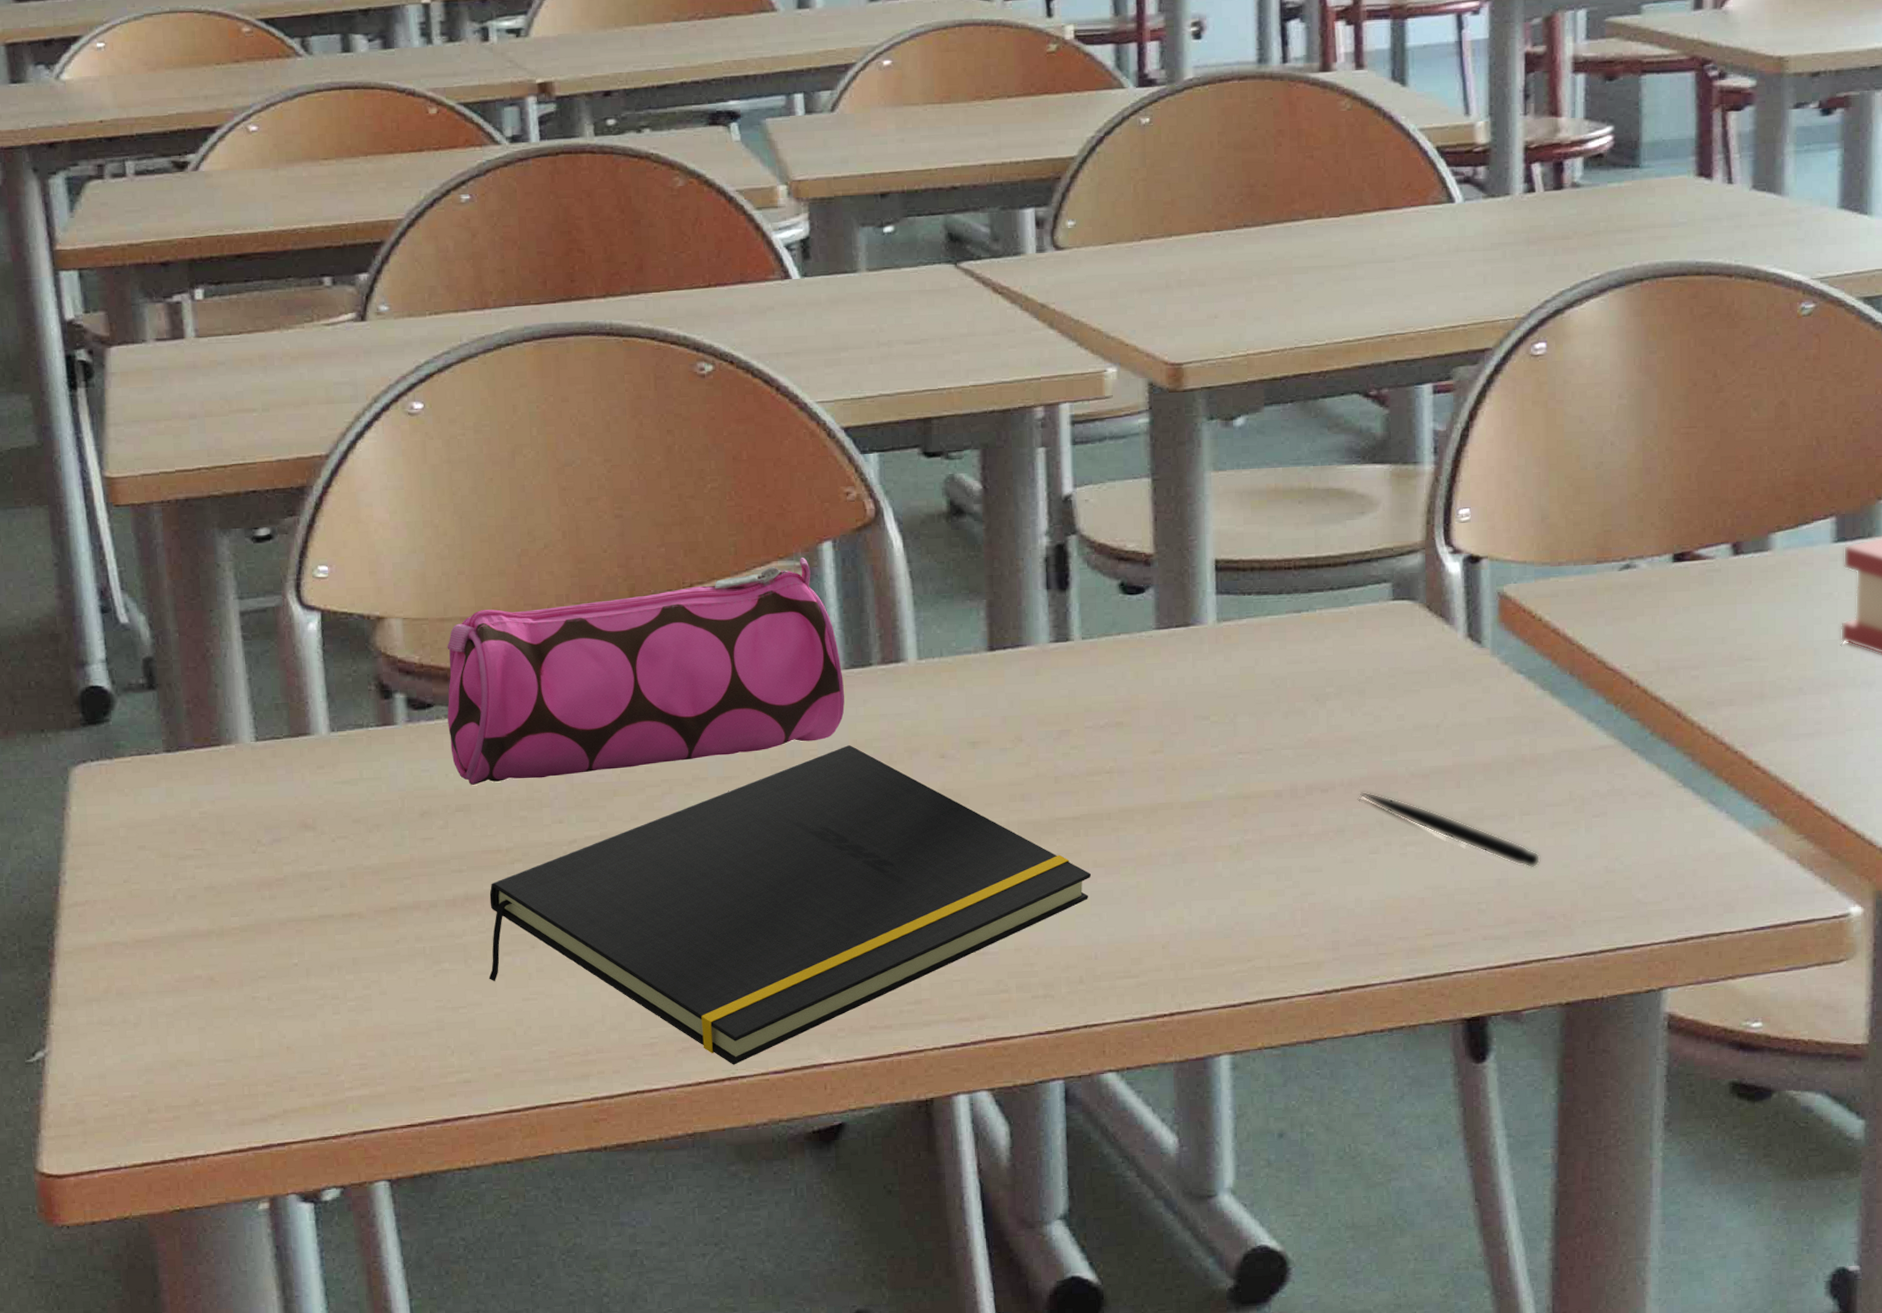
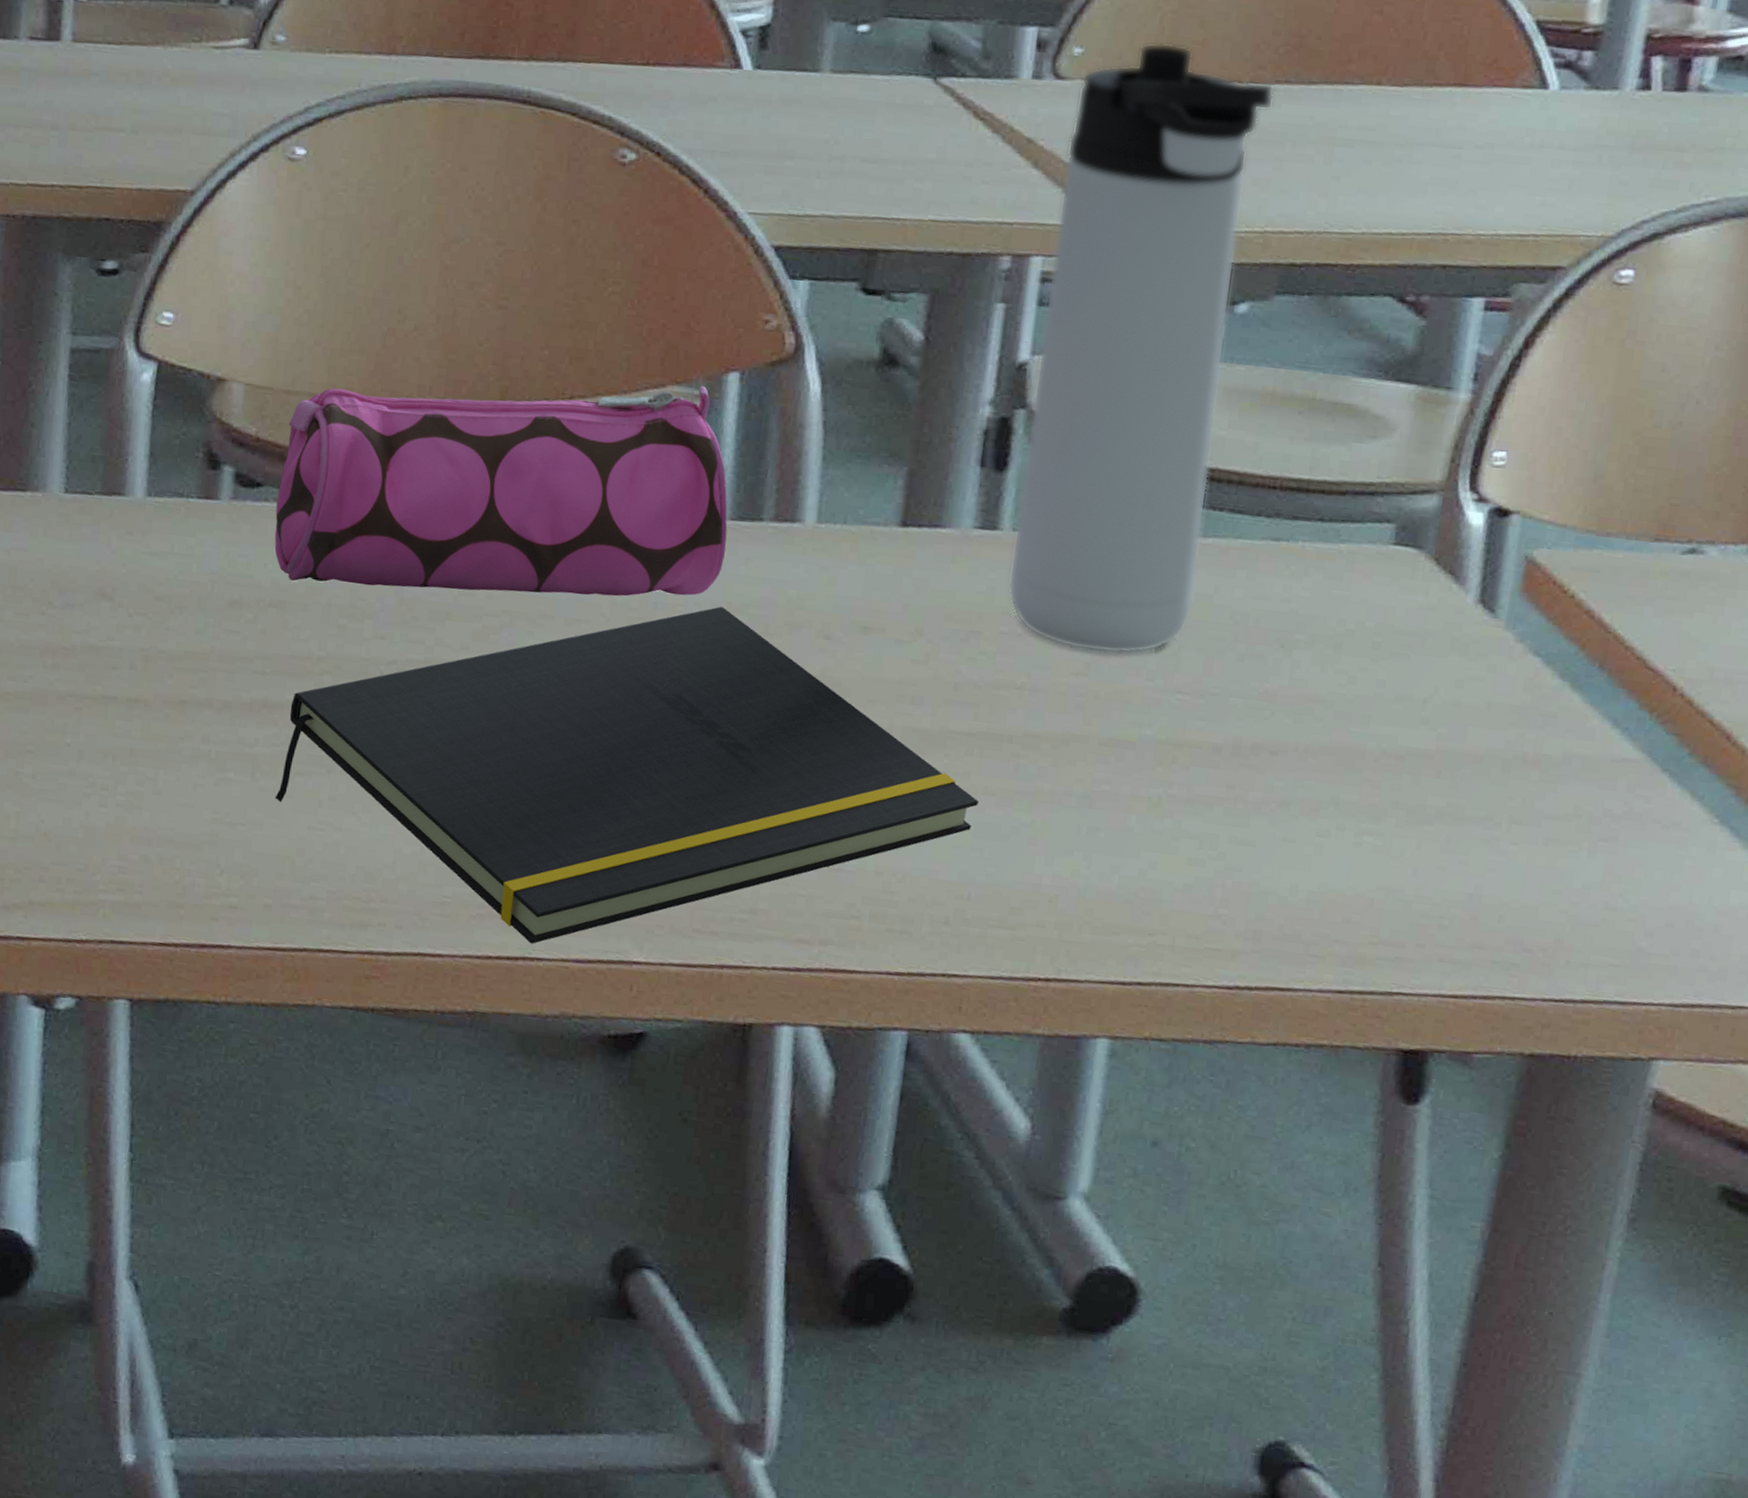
thermos bottle: none [1075,207,1240,731] -> present [1008,42,1274,655]
pen: present [1360,791,1541,868] -> none [1316,761,1527,888]

